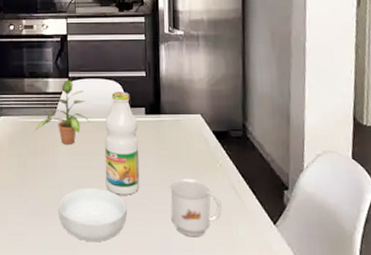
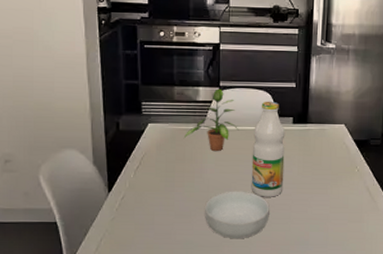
mug: present [170,179,222,238] -> none [310,183,356,233]

